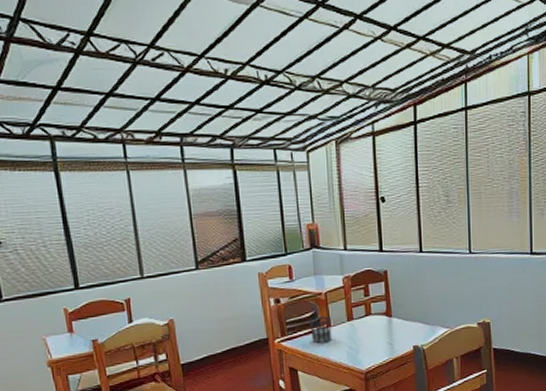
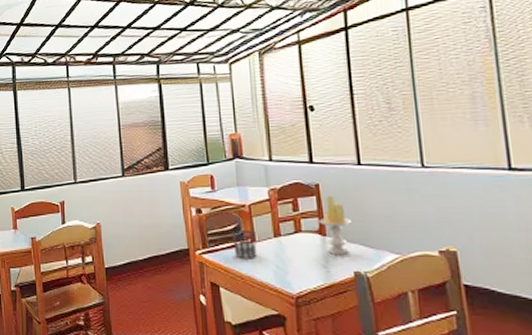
candle: none [386,280,413,333] -> present [319,194,351,254]

